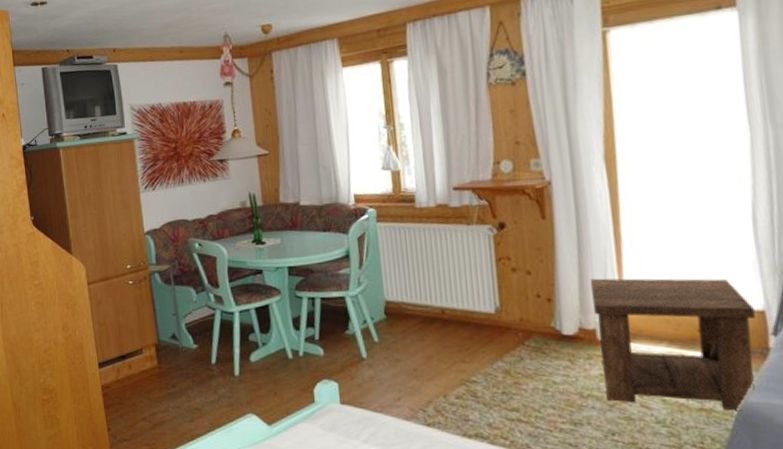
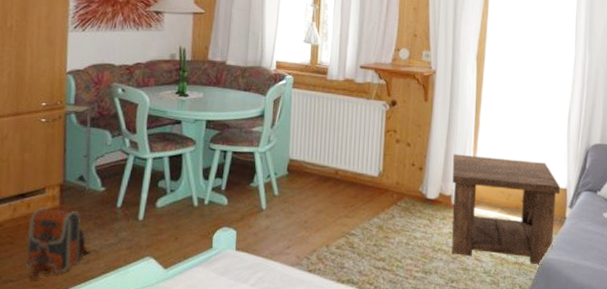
backpack: none [133,368,195,439] -> present [26,208,92,280]

